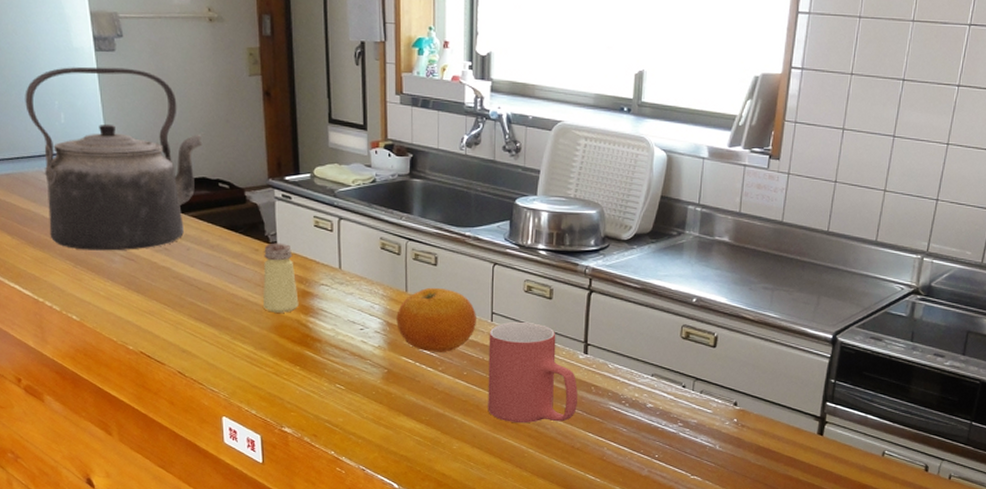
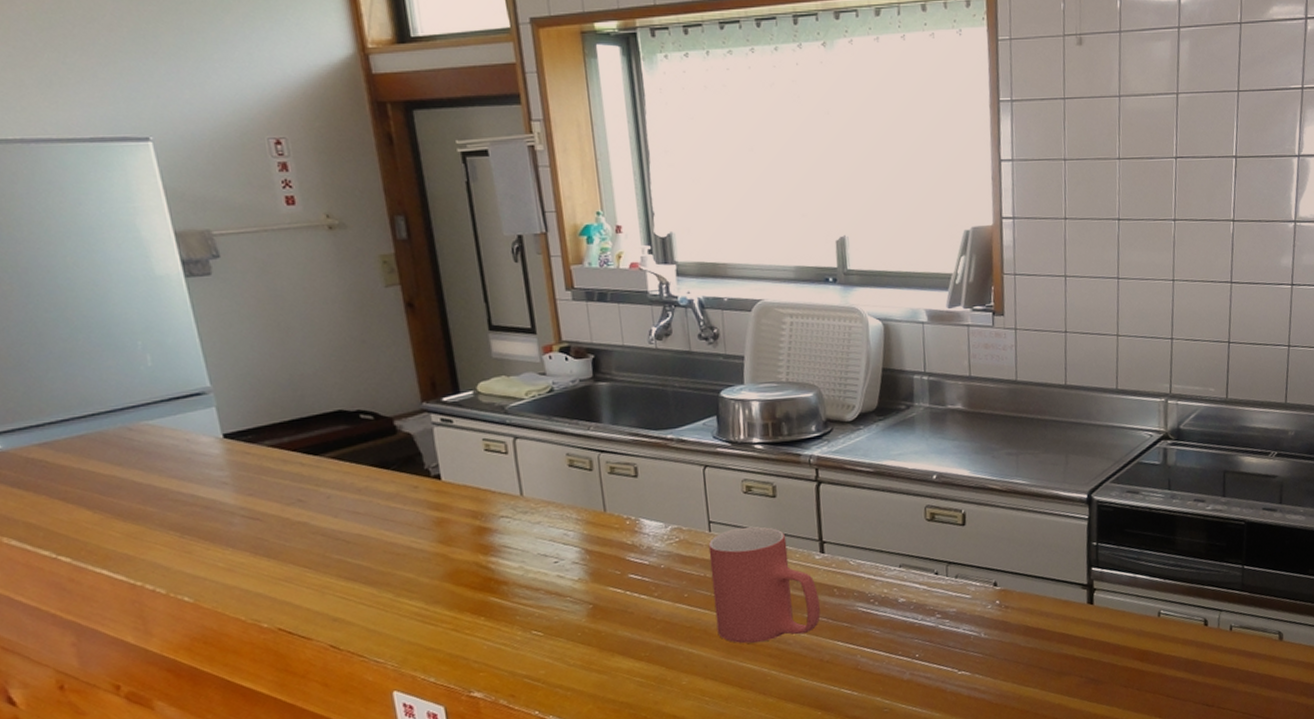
kettle: present [25,66,203,251] -> none [96,293,335,516]
saltshaker: present [263,242,299,313] -> none [424,474,476,558]
fruit: present [396,287,476,352] -> none [596,501,692,577]

